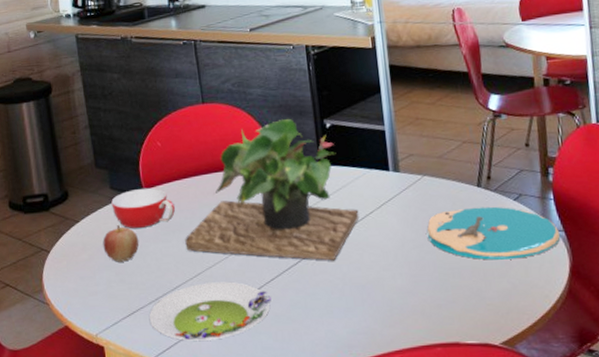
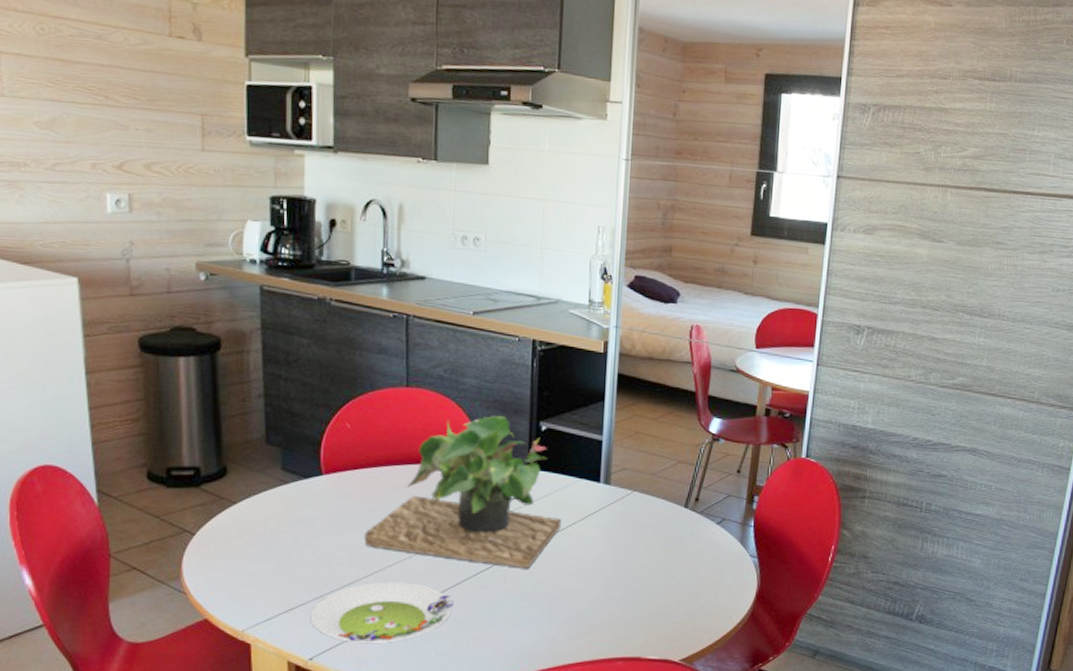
apple: present [103,225,139,262] -> none [264,511,310,553]
bowl: present [111,187,175,228] -> none [281,472,357,517]
plate: present [426,206,561,260] -> none [627,527,754,581]

